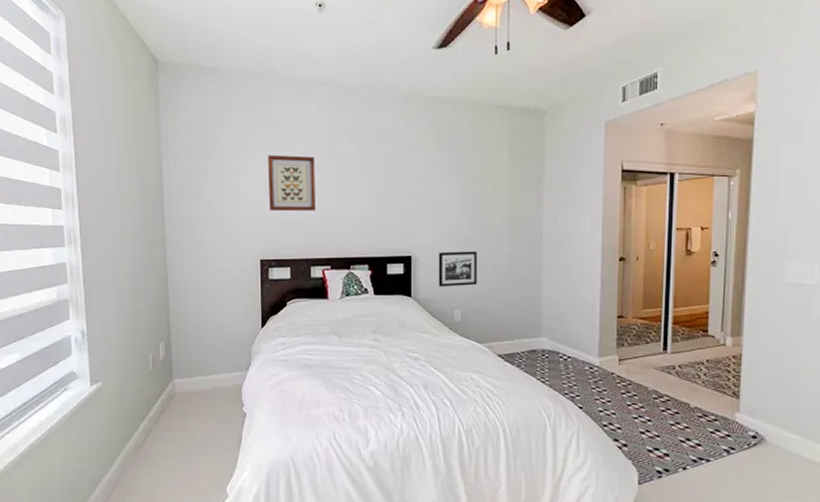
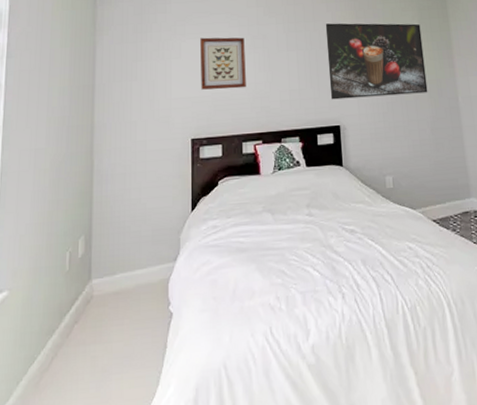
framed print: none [403,145,510,229] -> present [325,23,428,100]
picture frame: present [438,251,477,287] -> none [365,117,404,154]

